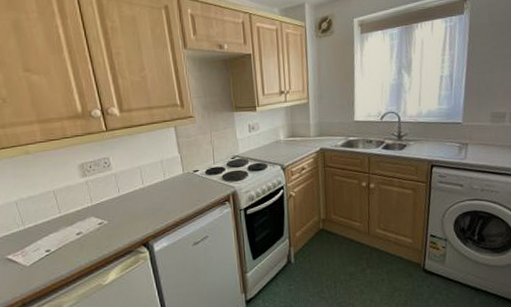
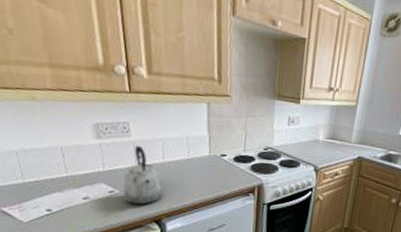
kettle: none [110,176,147,232] -> present [123,145,163,205]

